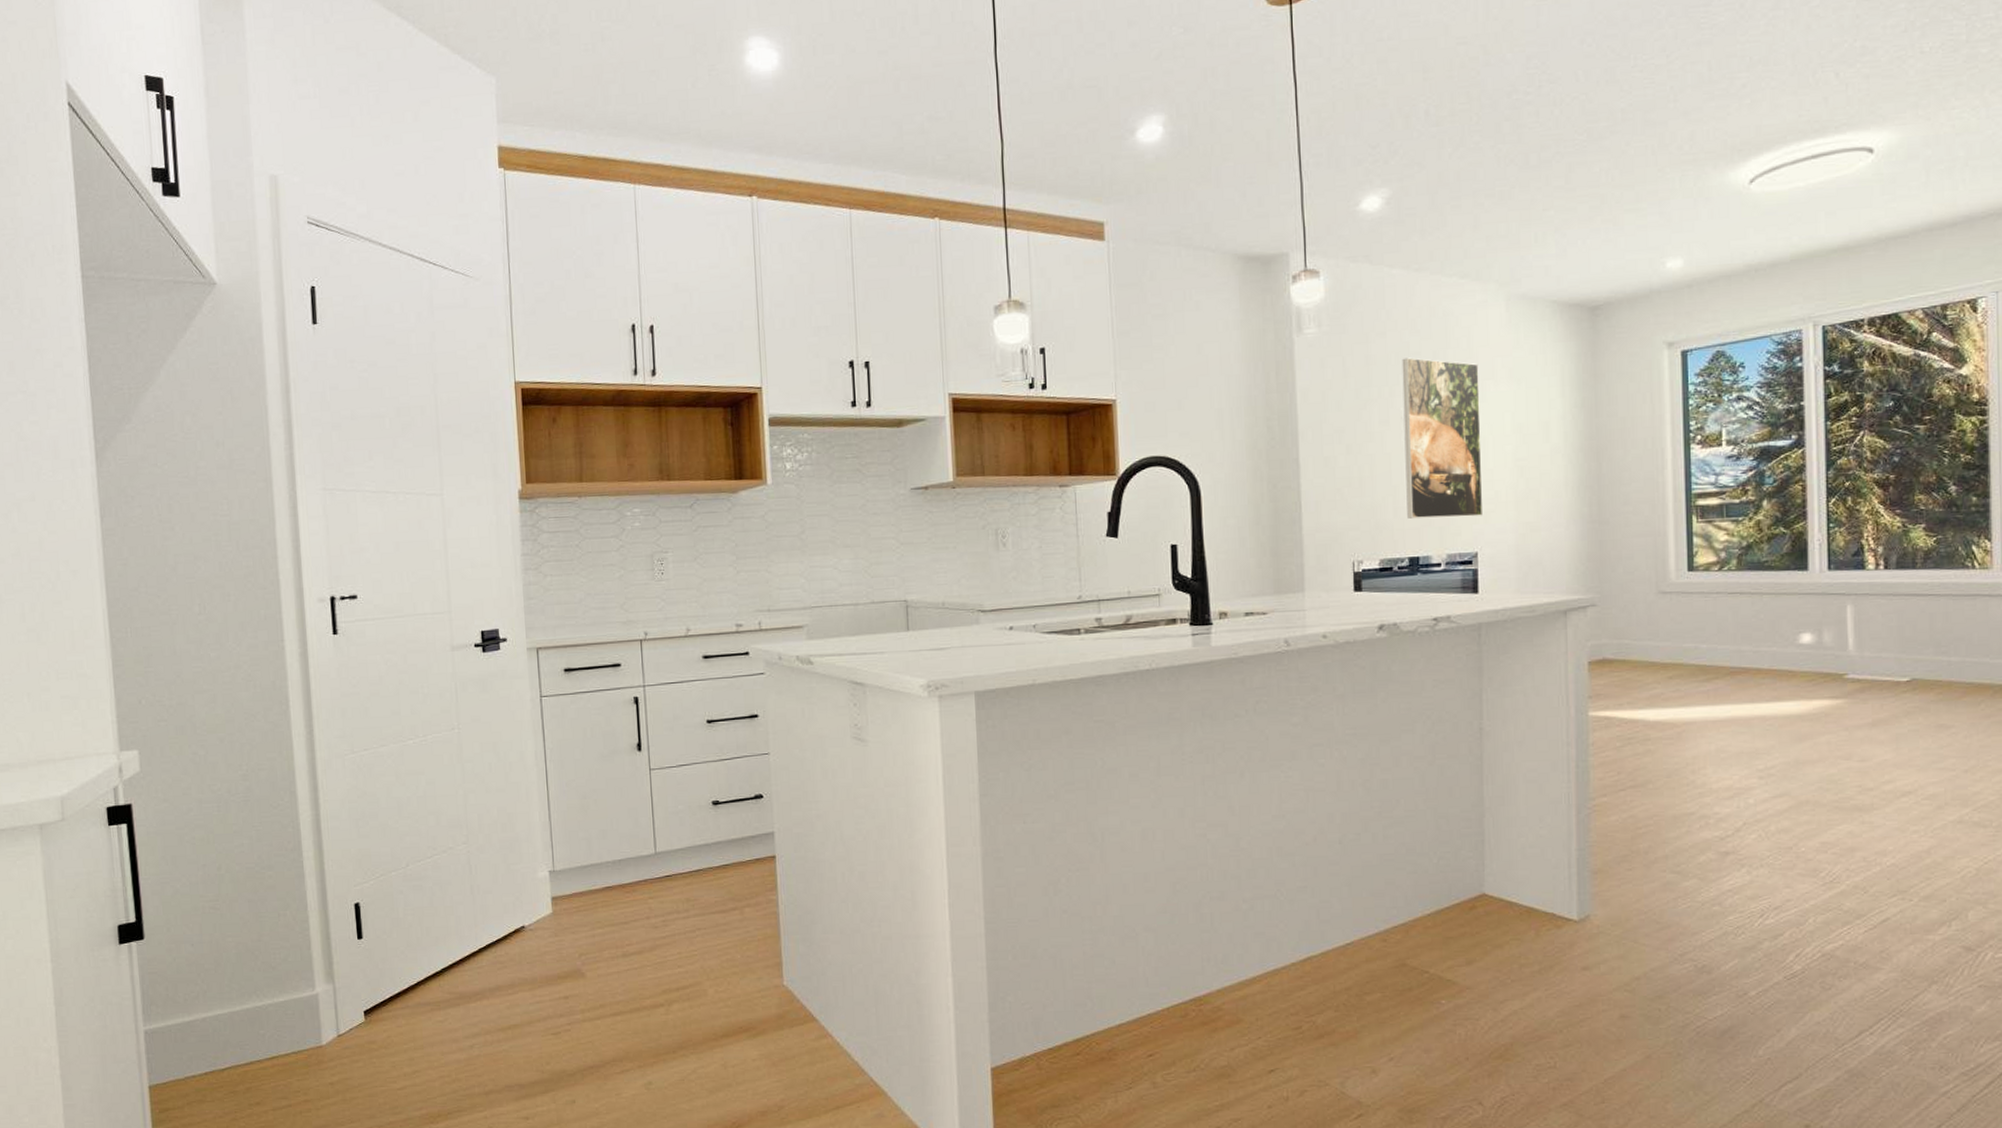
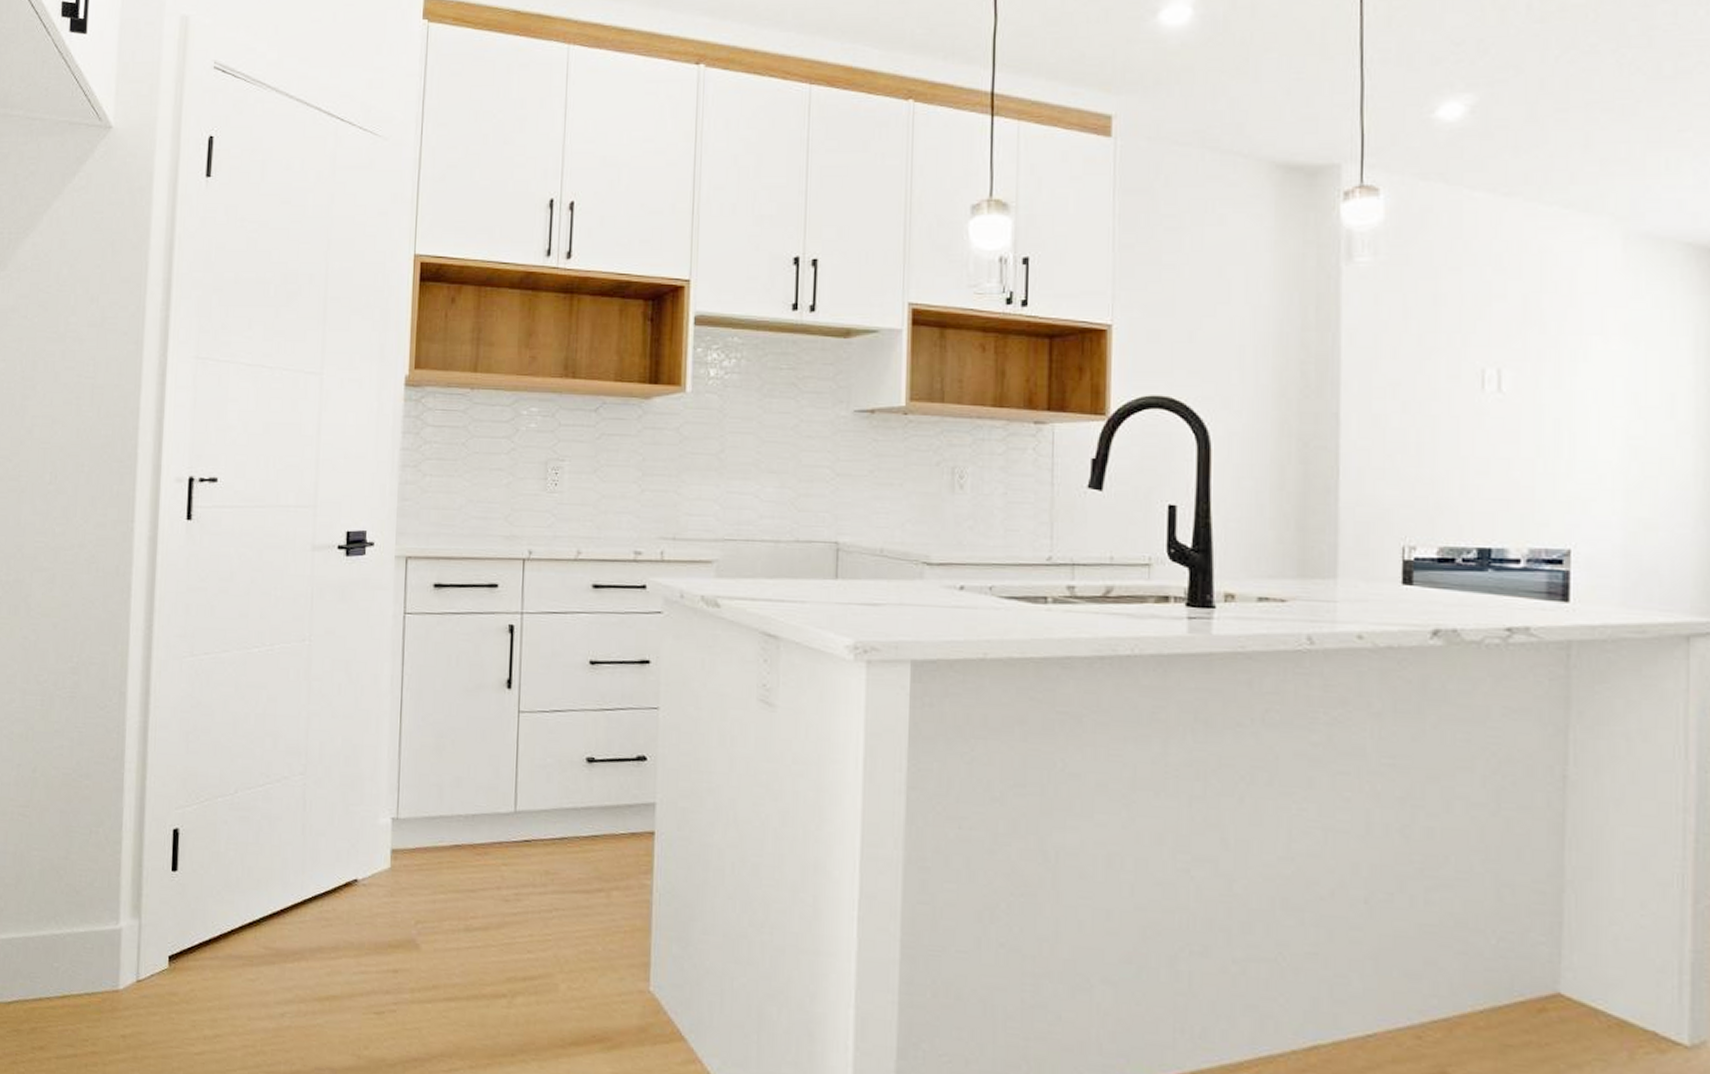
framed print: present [1402,357,1484,519] -> none [1478,300,1583,505]

